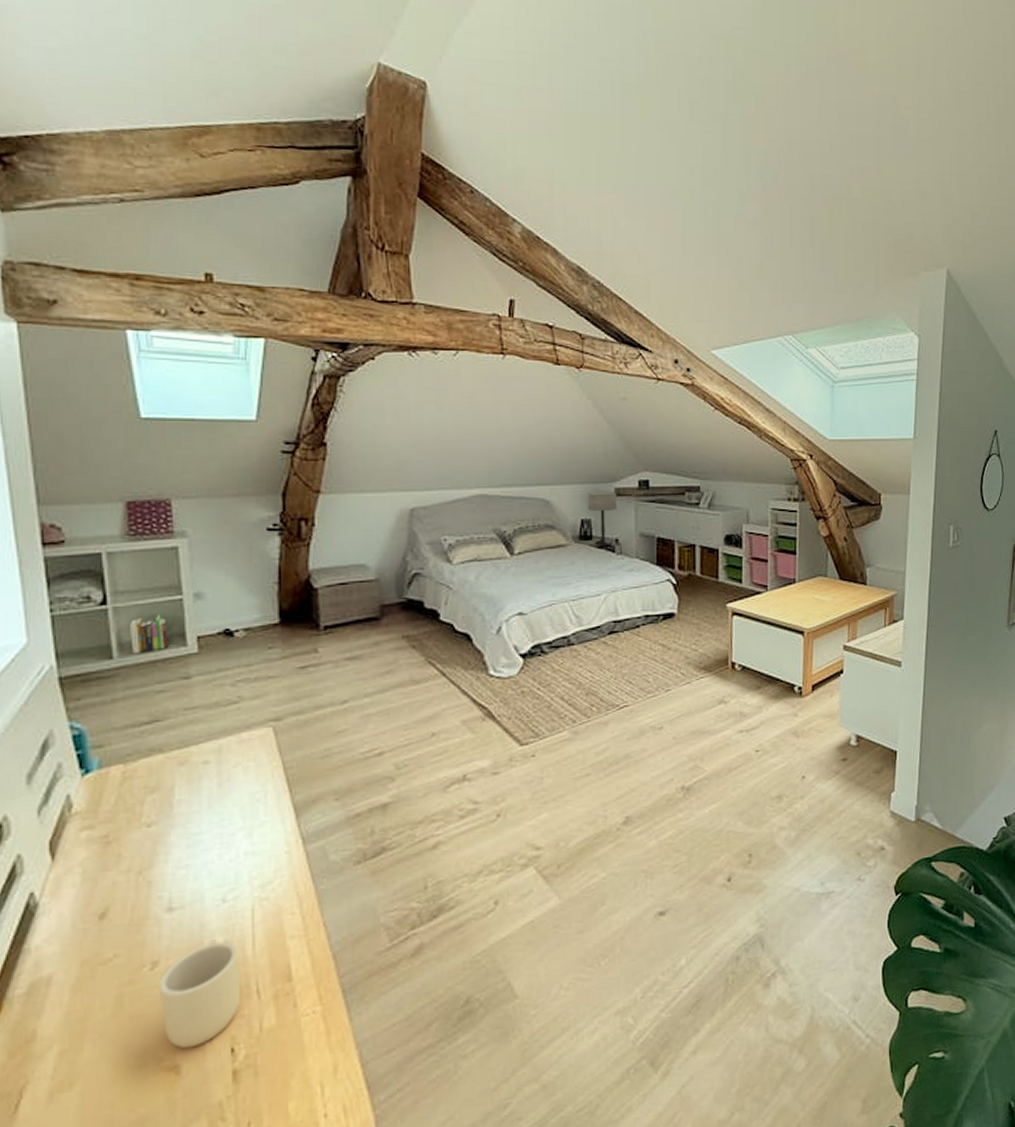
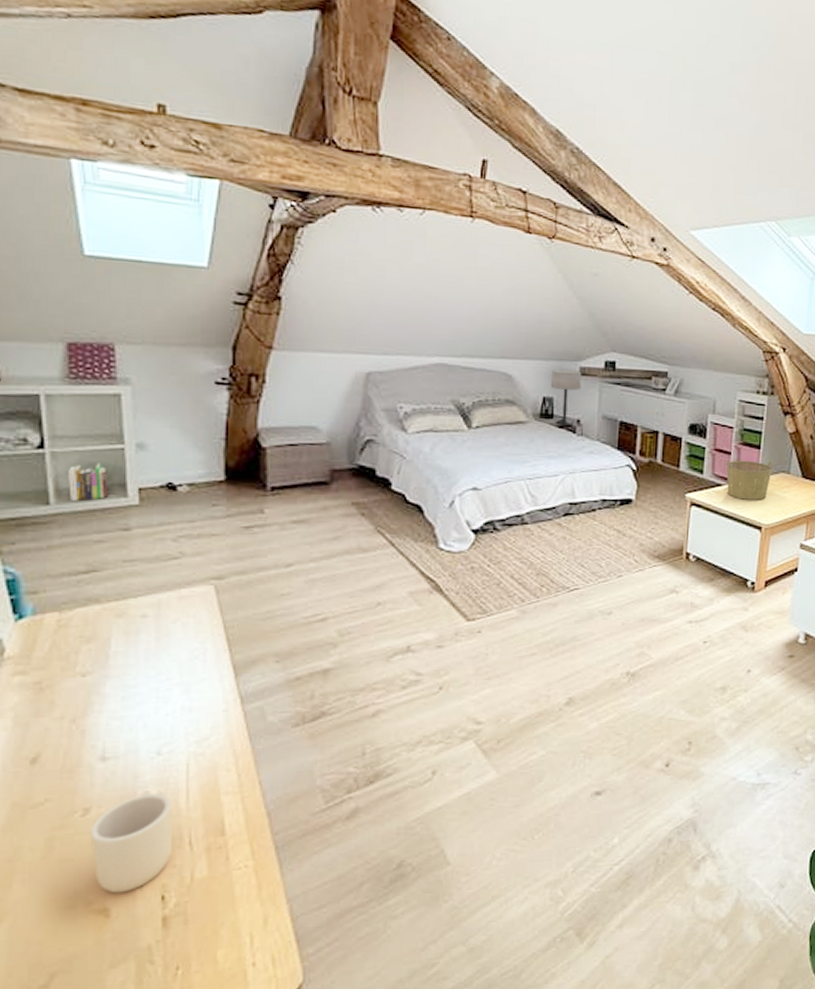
basket: none [764,566,810,606] -> present [726,460,773,500]

